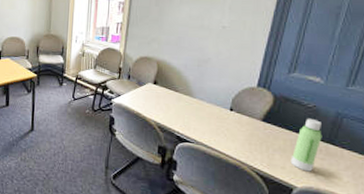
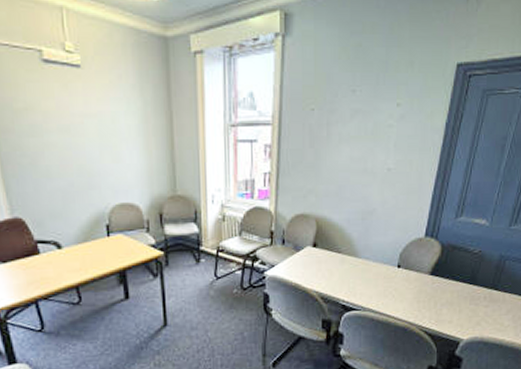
water bottle: present [290,118,322,172] -> none [457,265,487,322]

